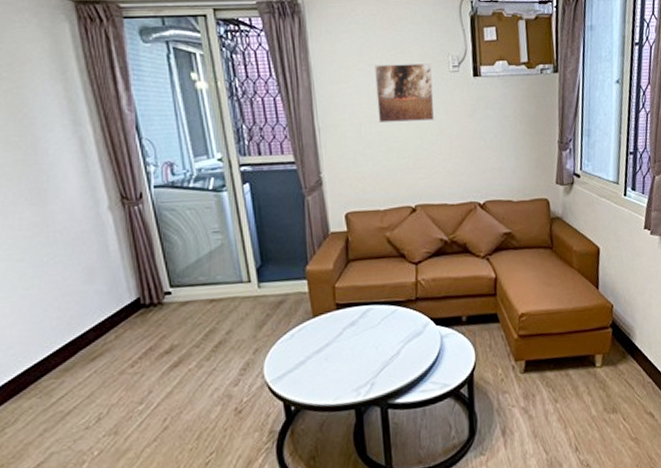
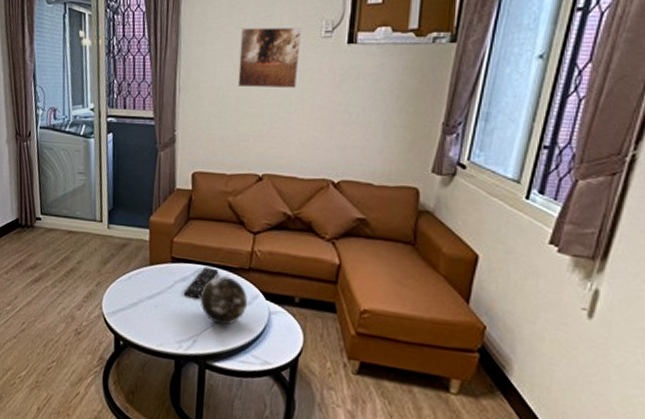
remote control: none [353,305,386,341] -> present [183,267,218,300]
decorative orb: none [371,311,419,361] -> present [200,276,247,325]

